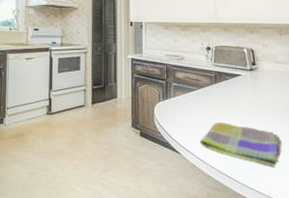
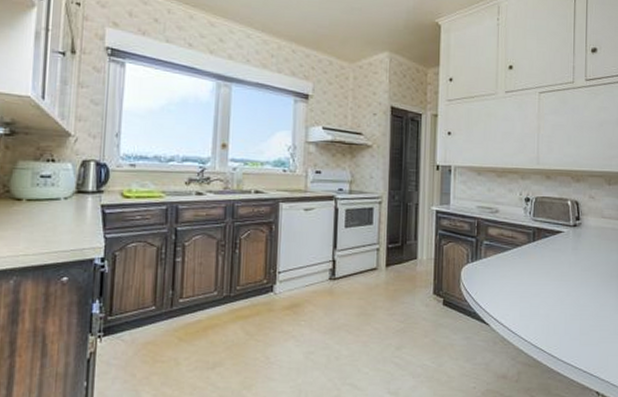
dish towel: present [199,122,283,168] -> none [512,288,605,339]

